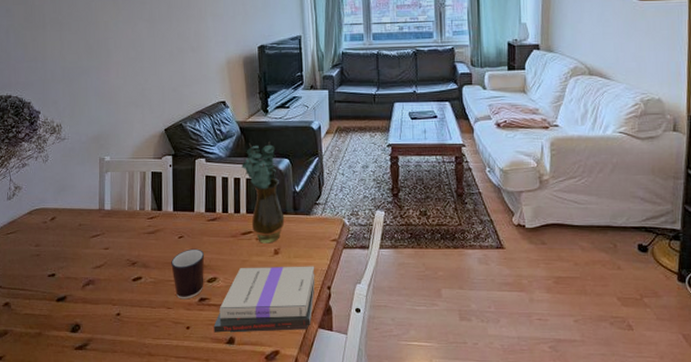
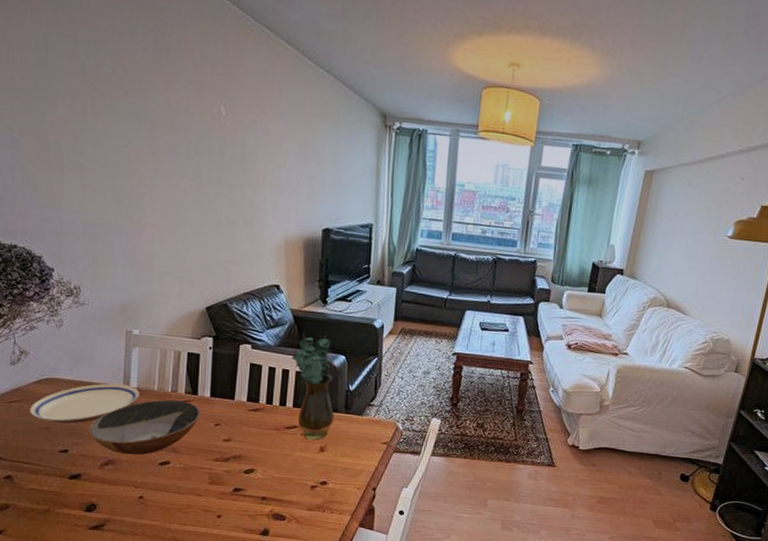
plate: none [23,208,113,249] -> present [30,383,139,424]
bowl: none [71,217,166,274] -> present [88,399,201,455]
mug: present [171,248,205,299] -> none [204,437,243,488]
books: present [214,266,315,333] -> none [247,462,362,528]

